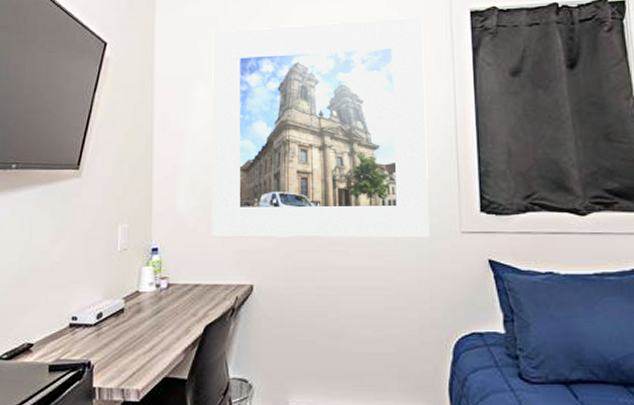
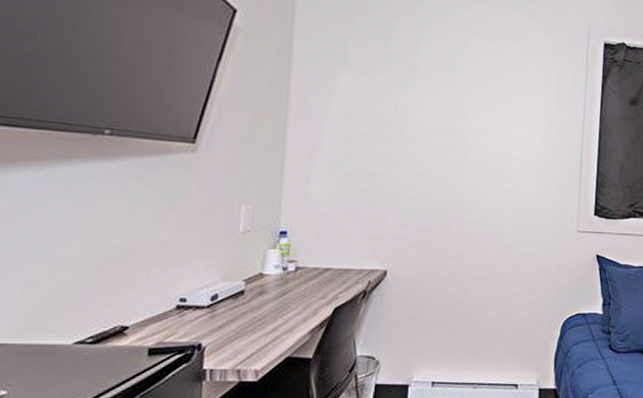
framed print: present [211,17,430,238] -> none [346,20,564,235]

